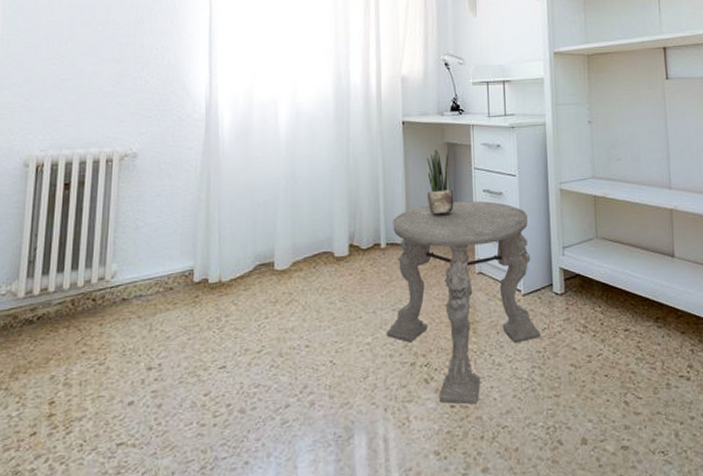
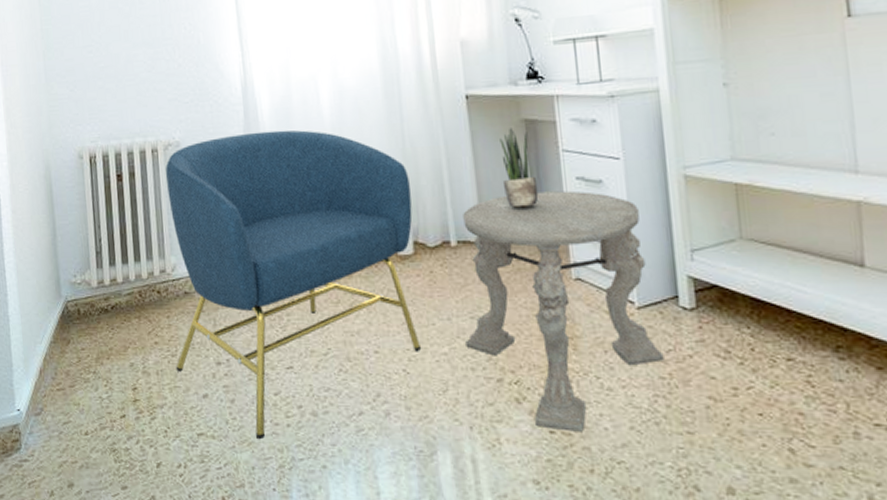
armchair: none [102,145,350,443] -> present [165,130,421,440]

